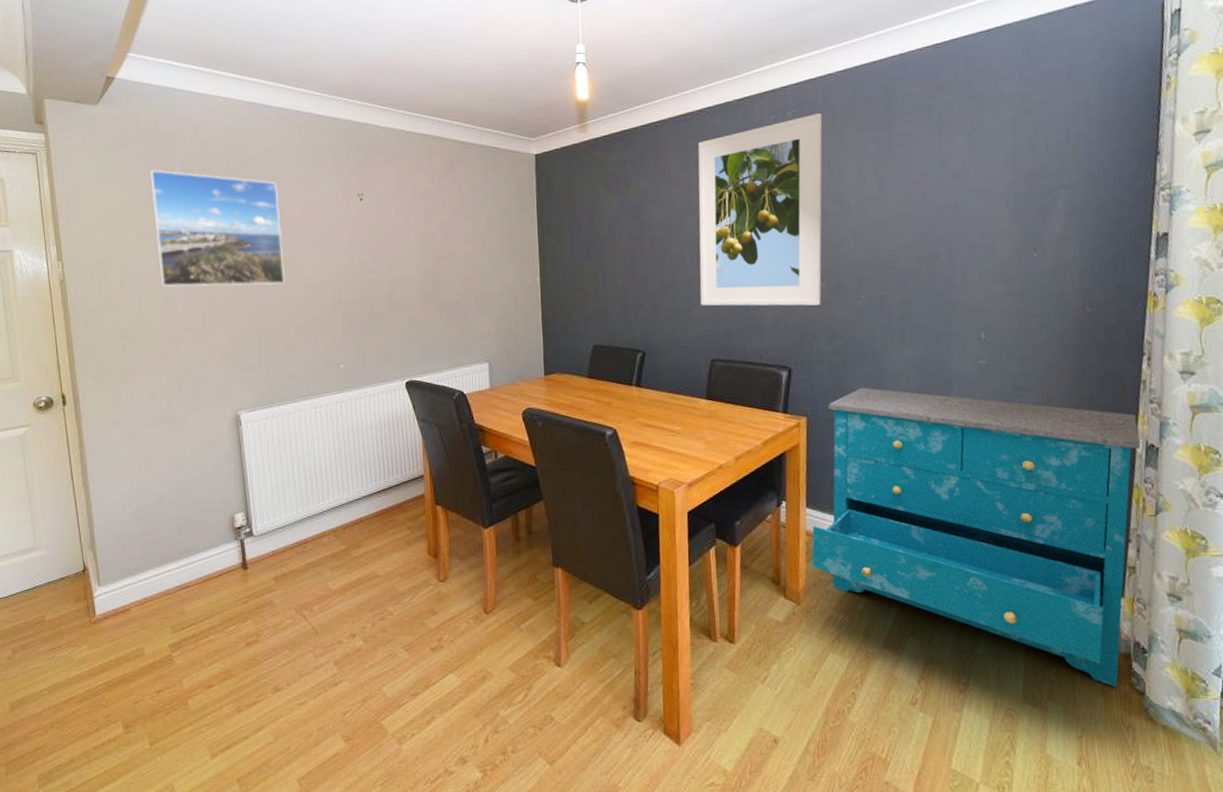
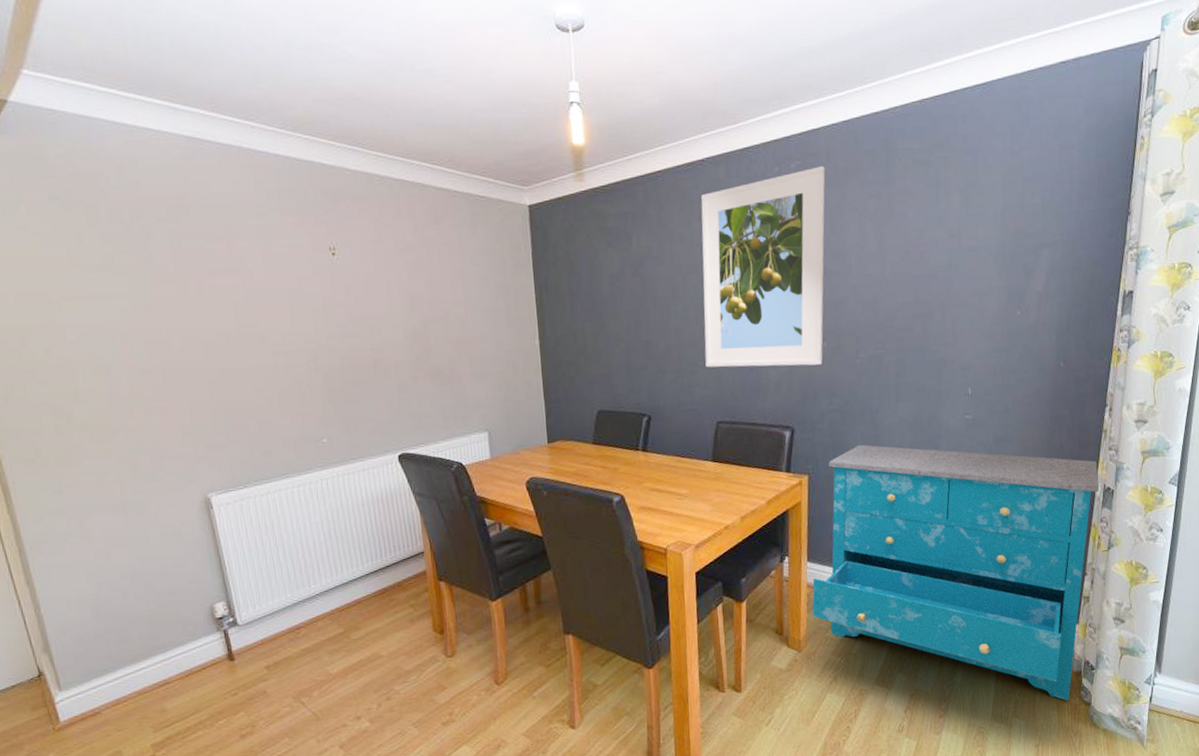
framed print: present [149,170,285,287] -> none [67,217,250,356]

